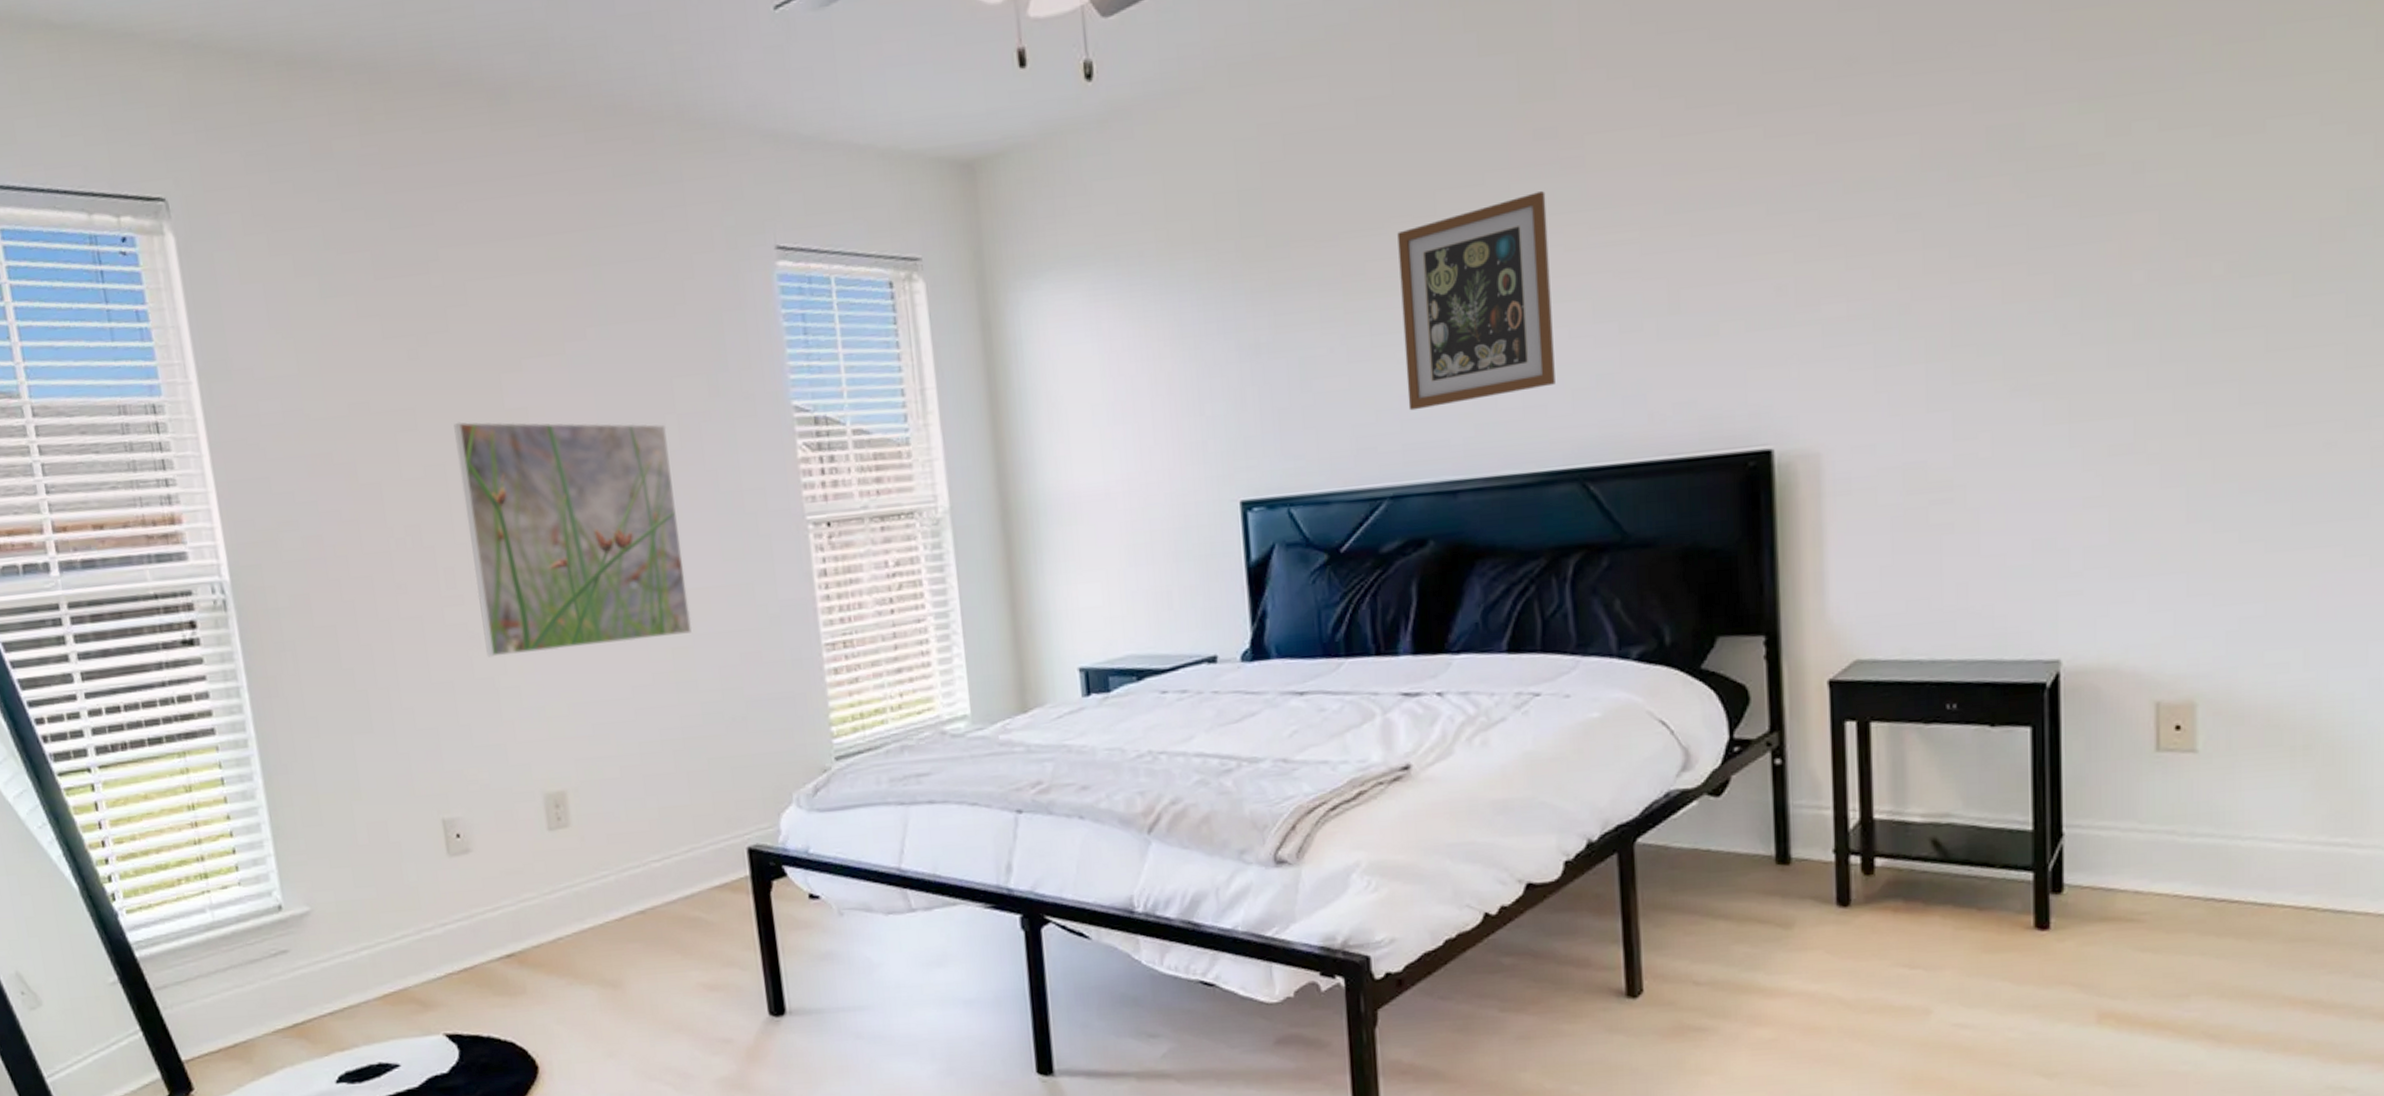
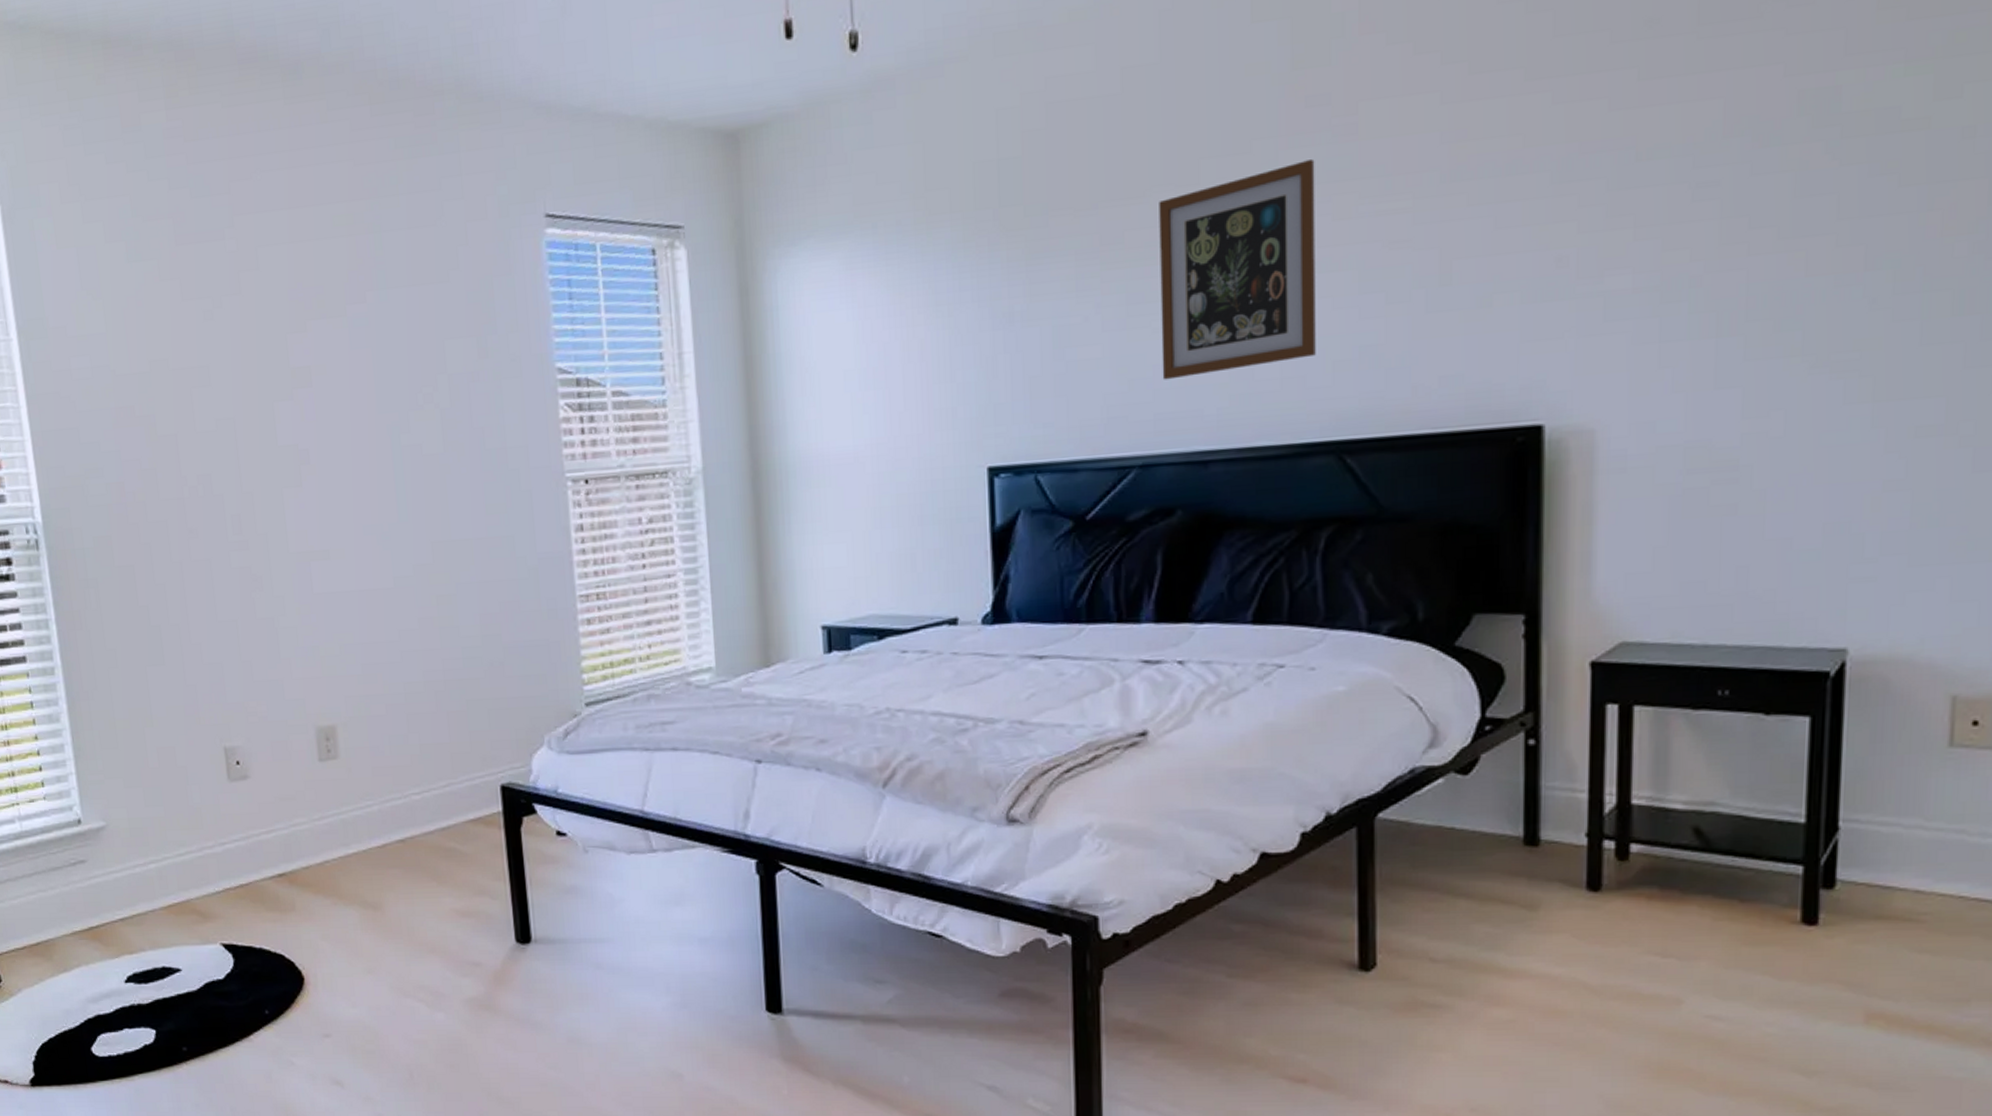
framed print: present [454,421,693,657] -> none [243,379,456,599]

